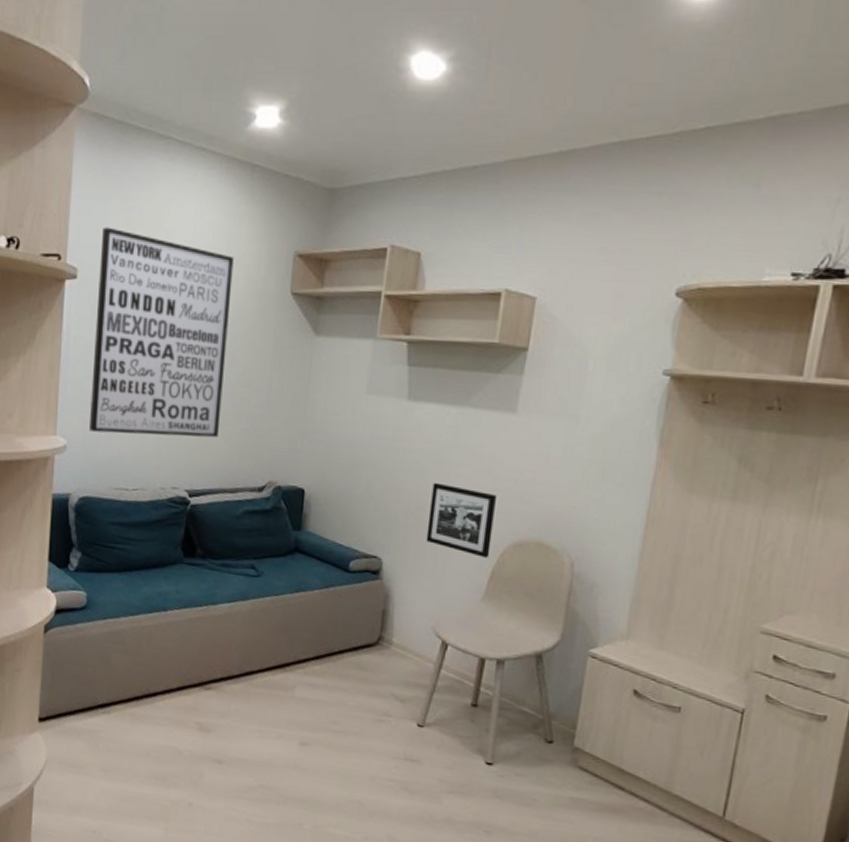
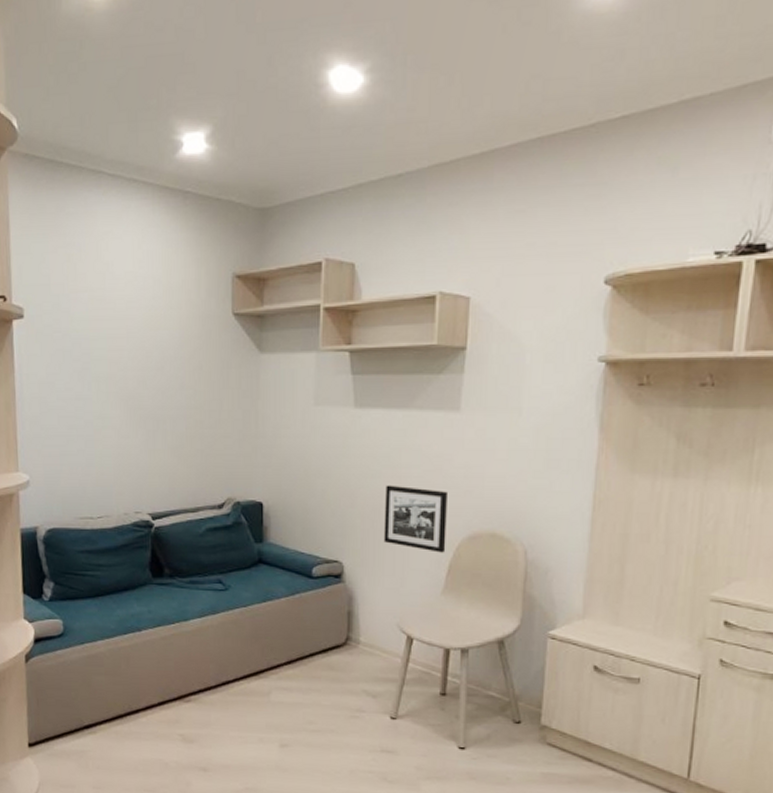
wall art: present [90,227,234,438] -> none [44,265,176,465]

